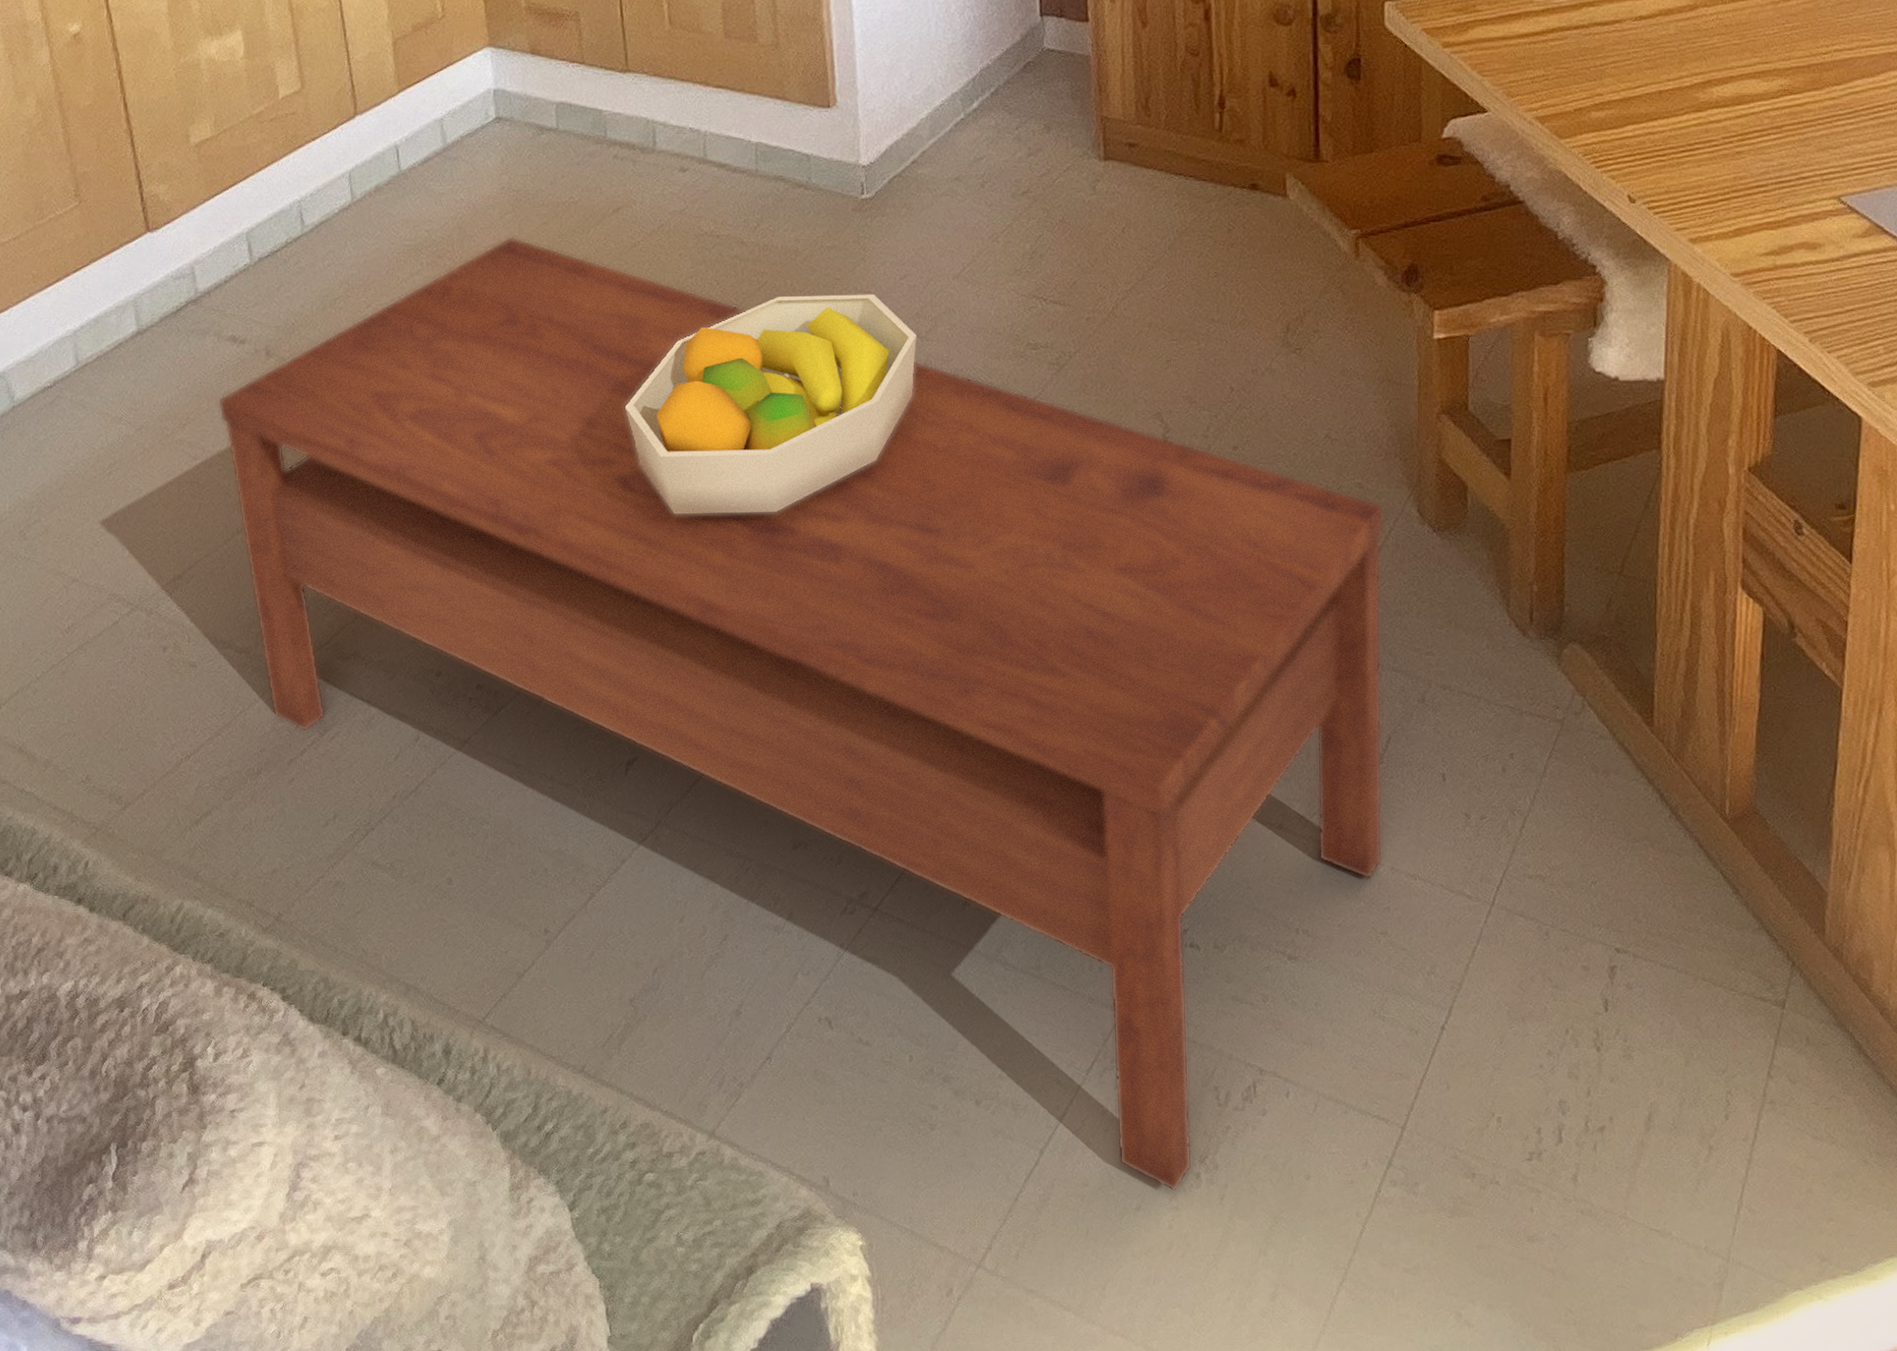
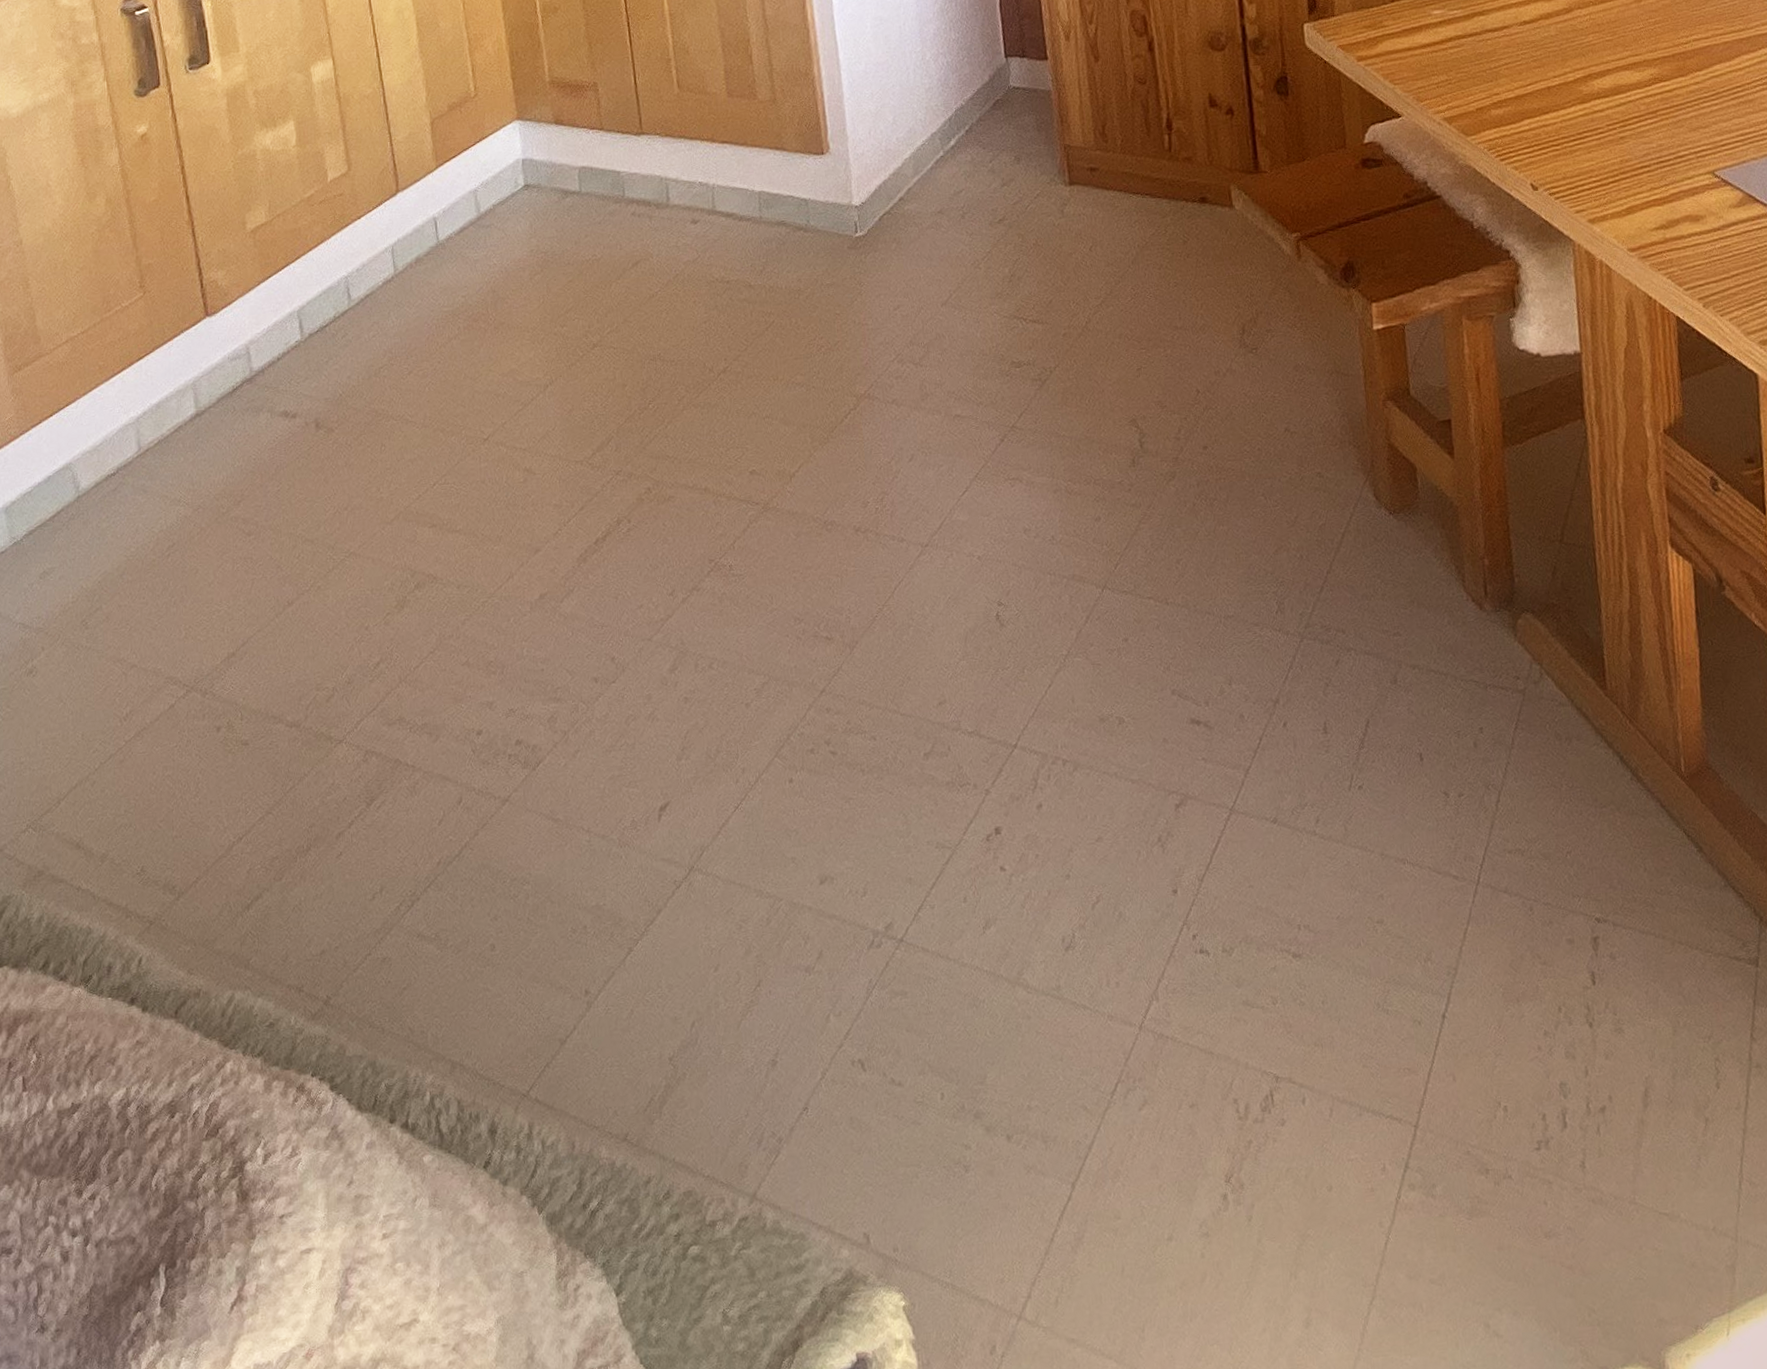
coffee table: present [217,235,1385,1192] -> none [270,295,1373,1218]
fruit bowl: present [624,294,917,515] -> none [648,325,912,554]

